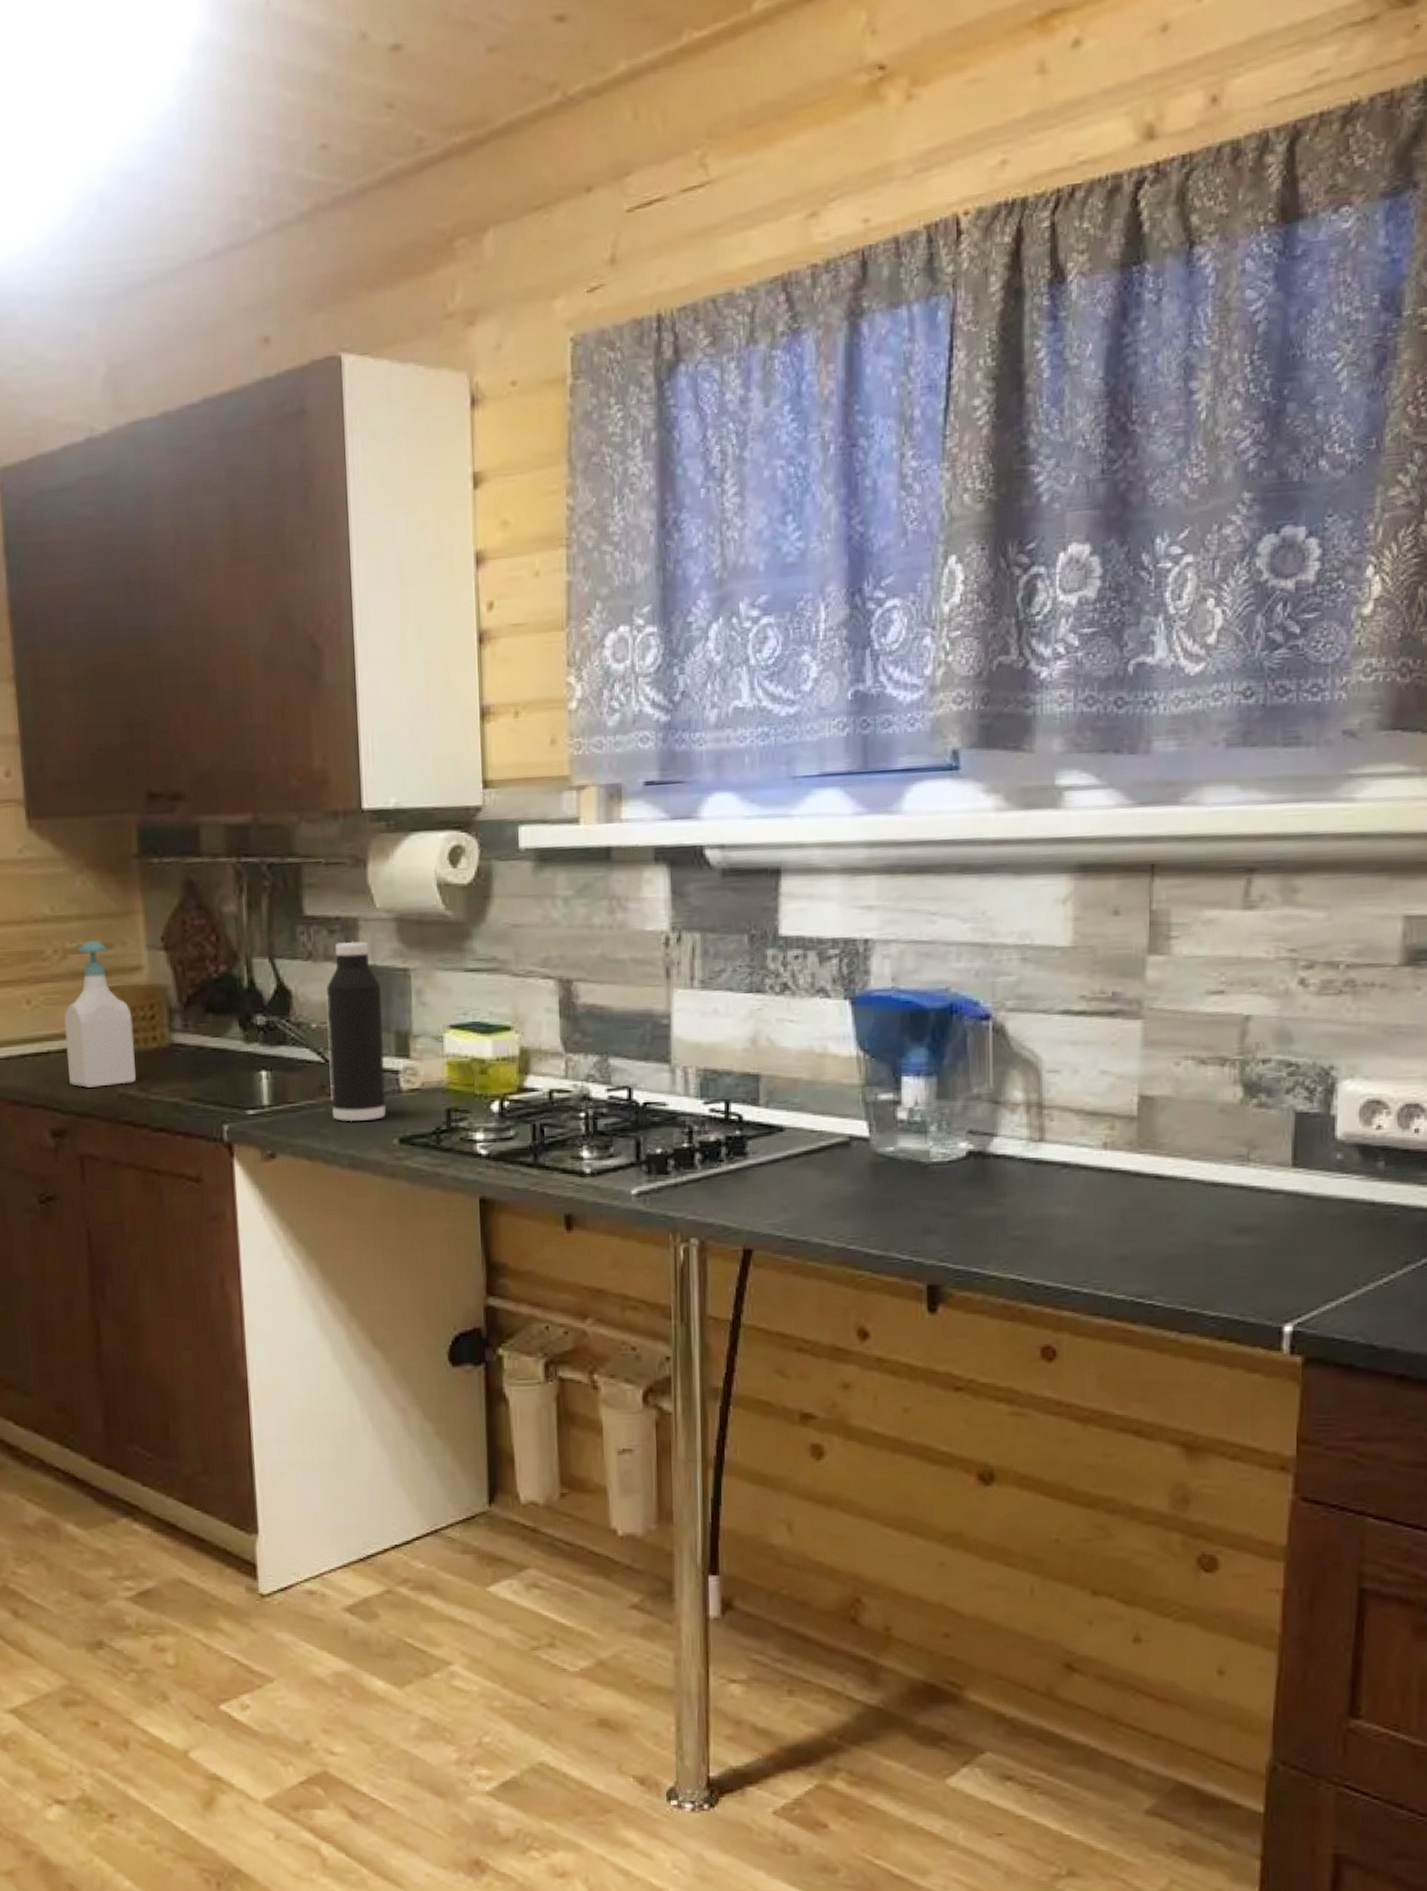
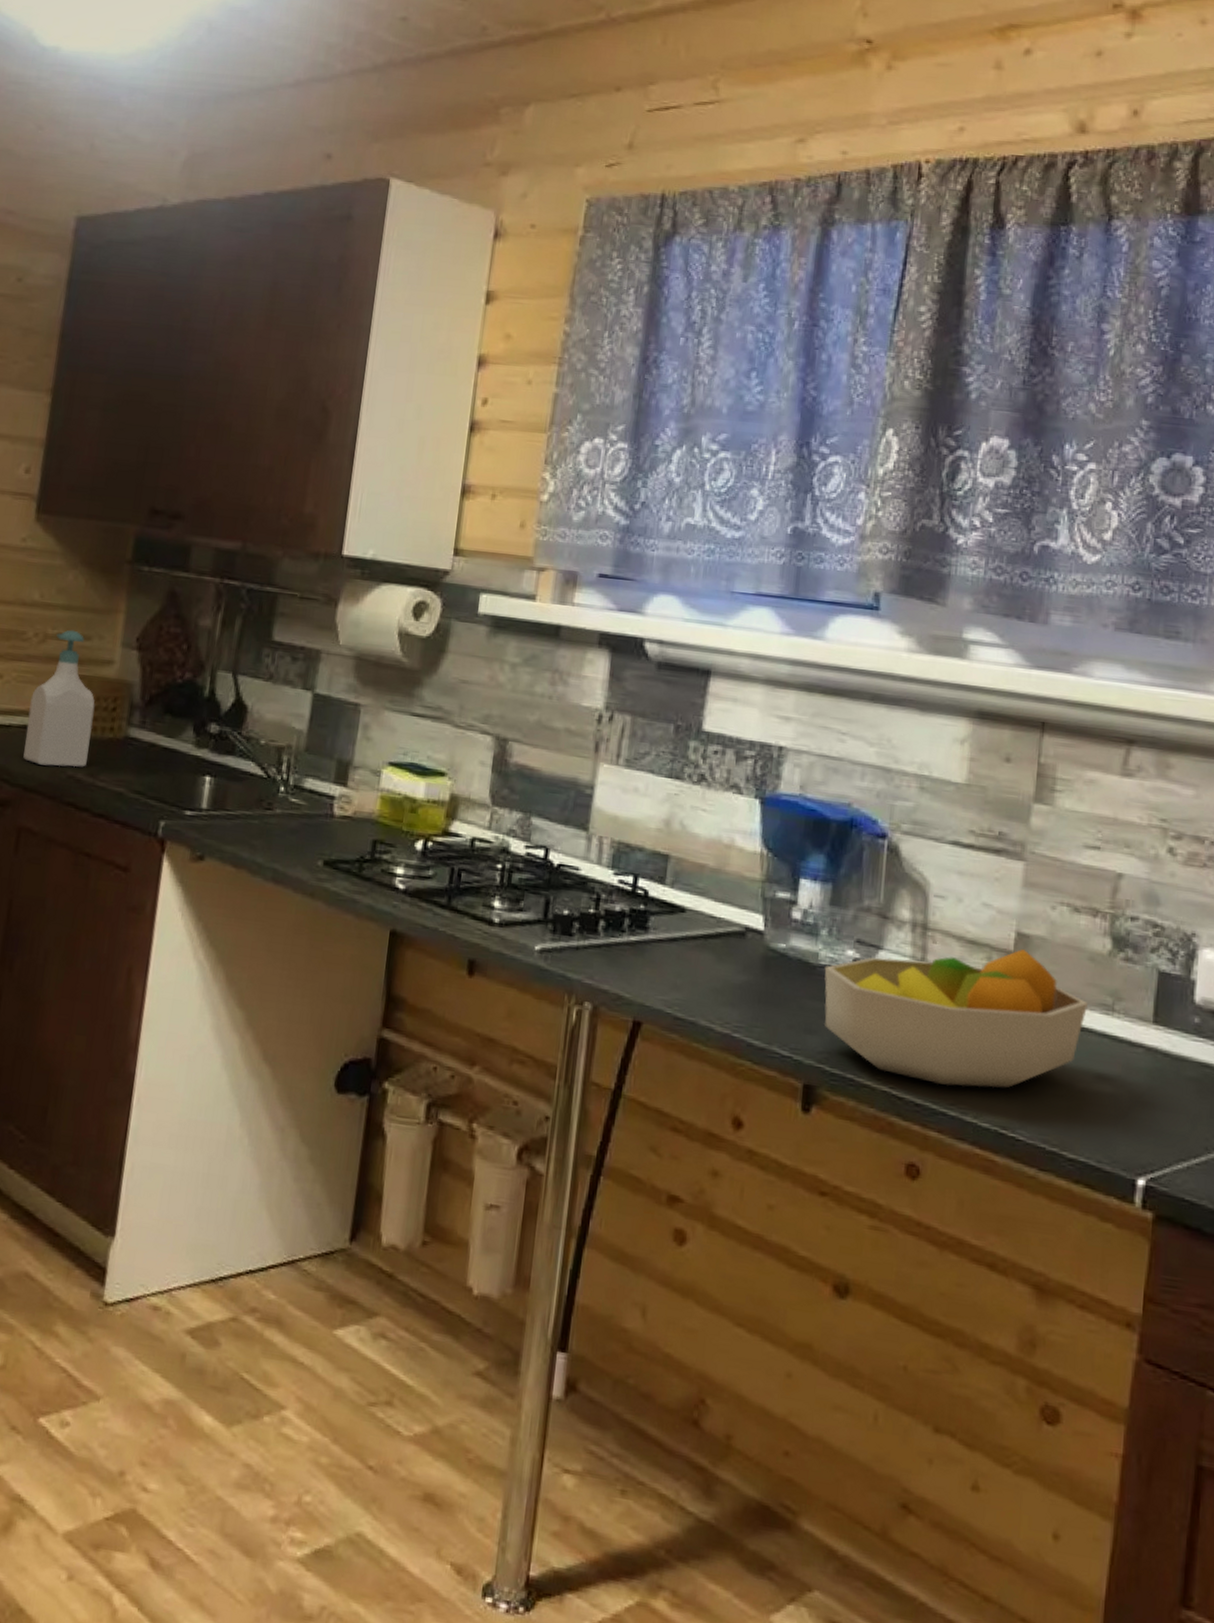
water bottle: present [326,941,386,1122] -> none [265,669,331,840]
fruit bowl: none [937,1112,1222,1263] -> present [824,949,1089,1088]

